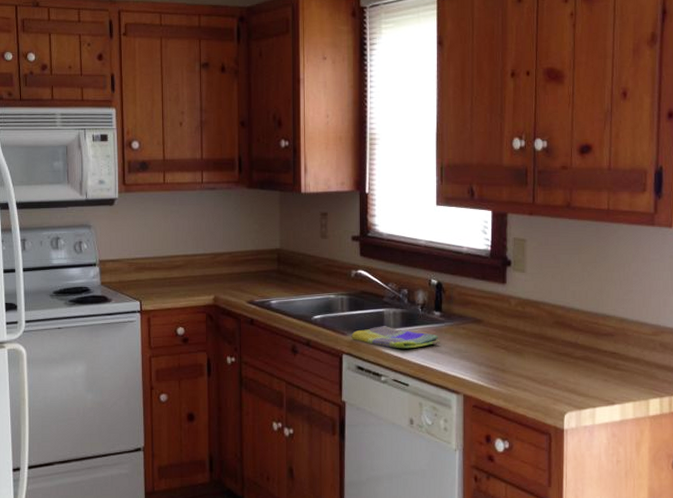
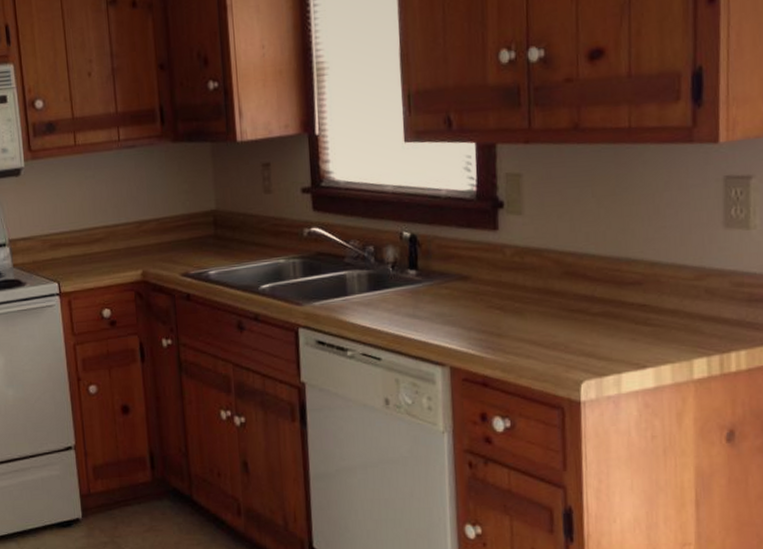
dish towel: present [350,326,440,349] -> none [306,291,418,317]

